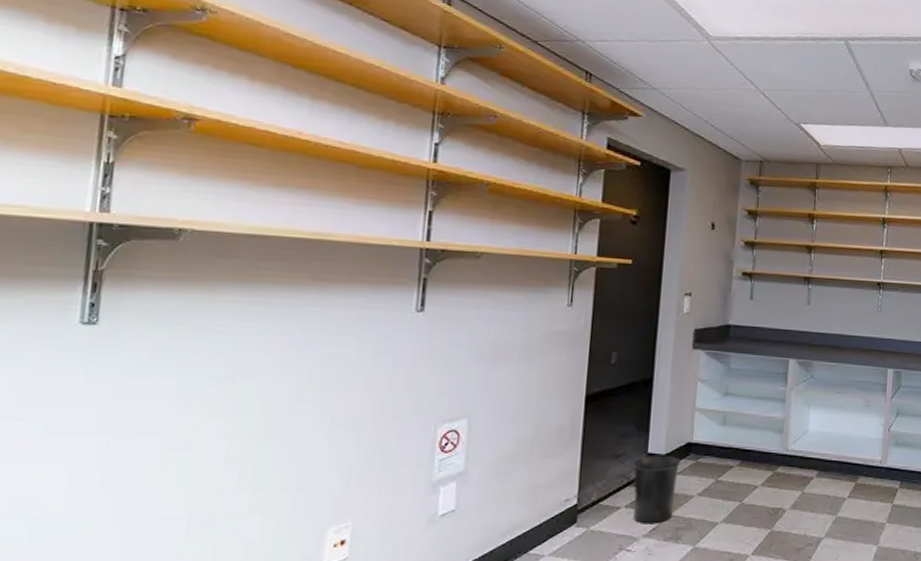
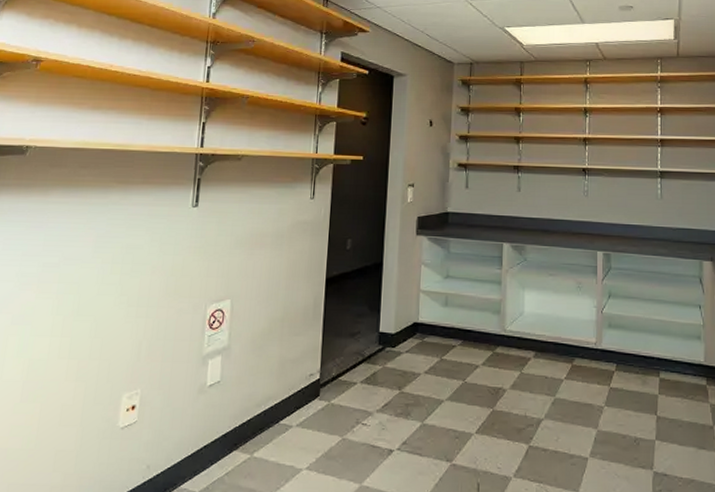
waste bin: present [633,455,681,524] -> none [367,334,409,400]

